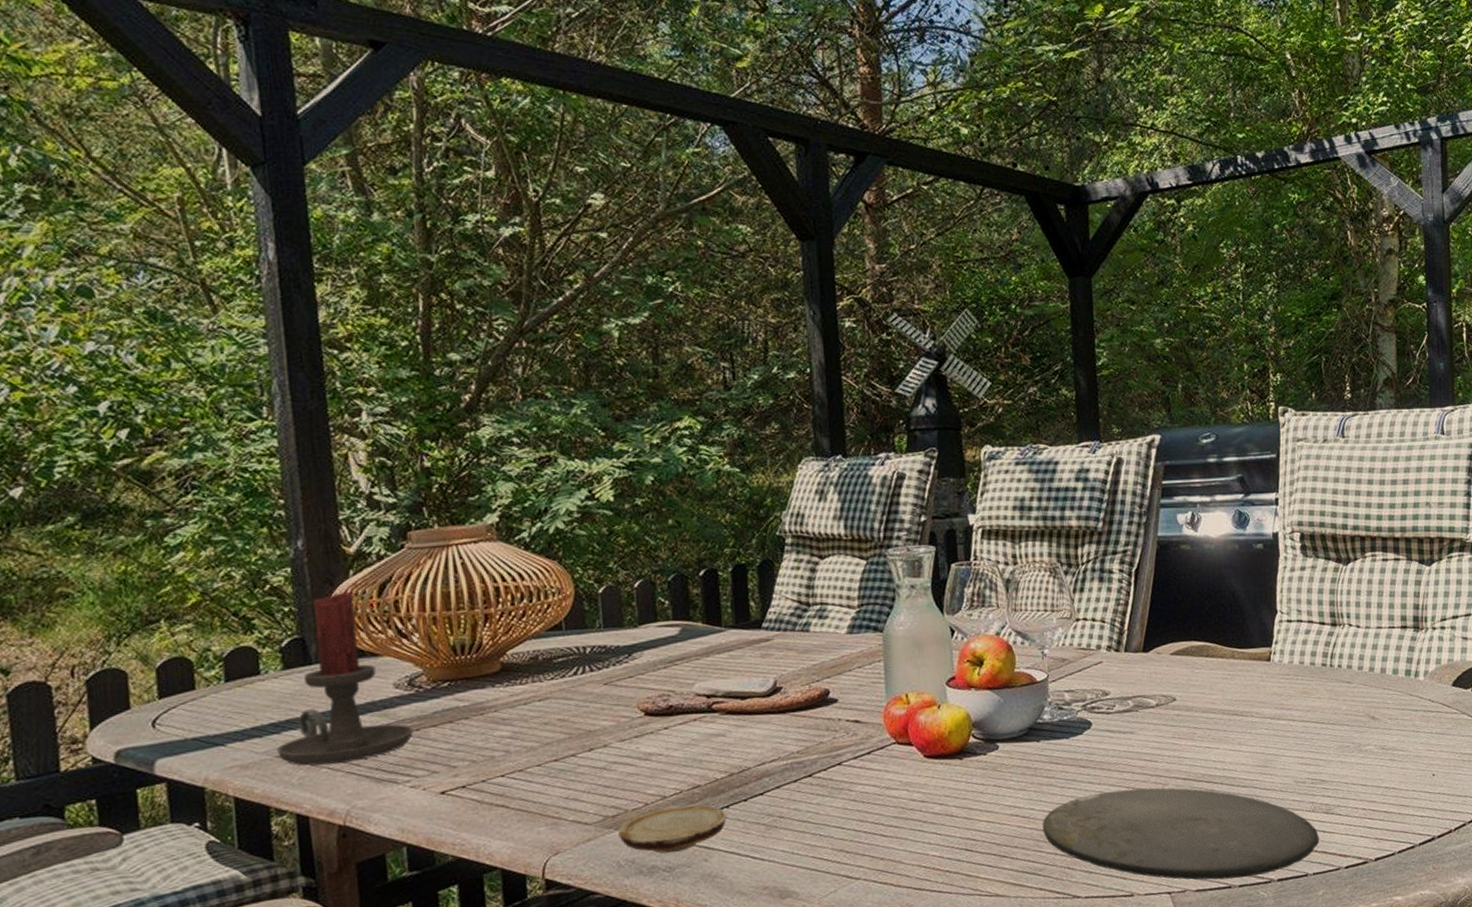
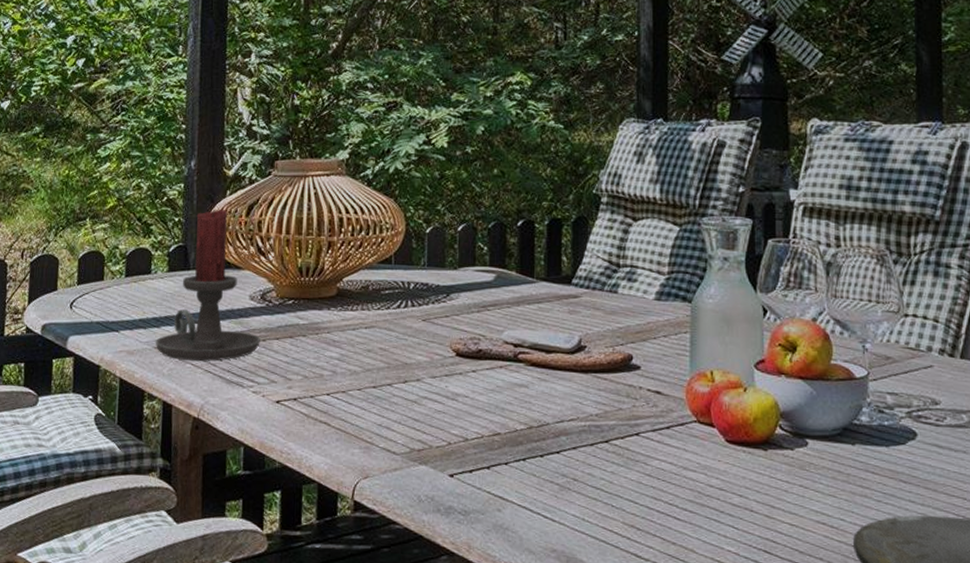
wood slice: present [618,805,728,854] -> none [422,450,523,498]

